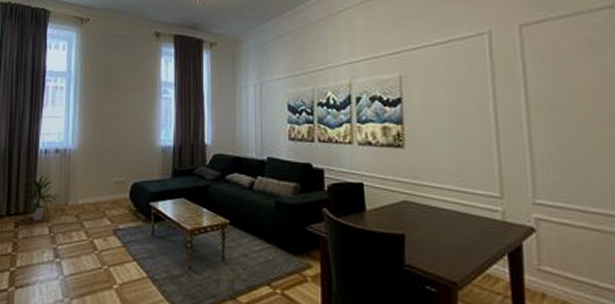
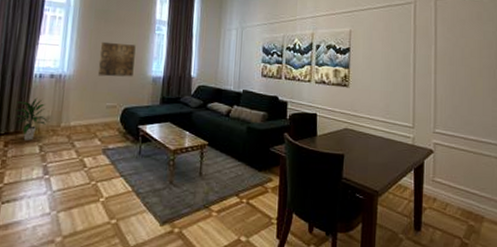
wall art: none [103,110,141,149] -> present [97,41,136,77]

